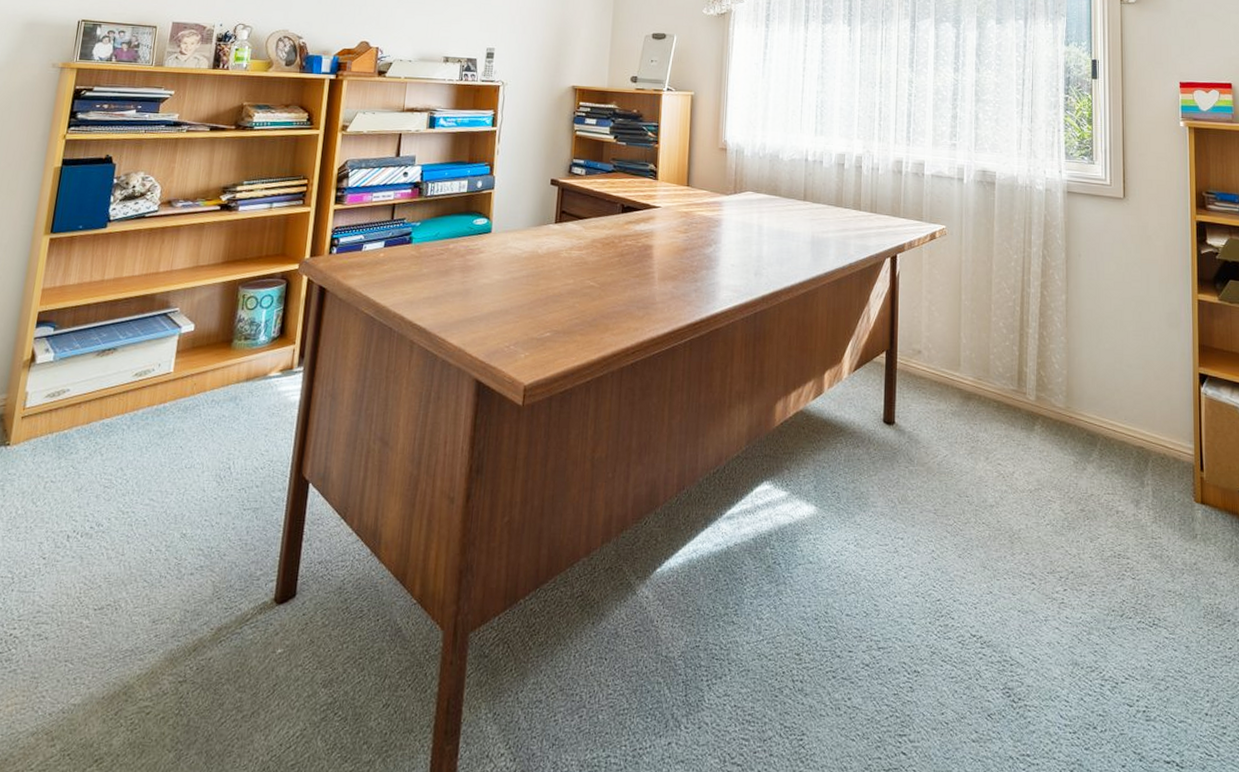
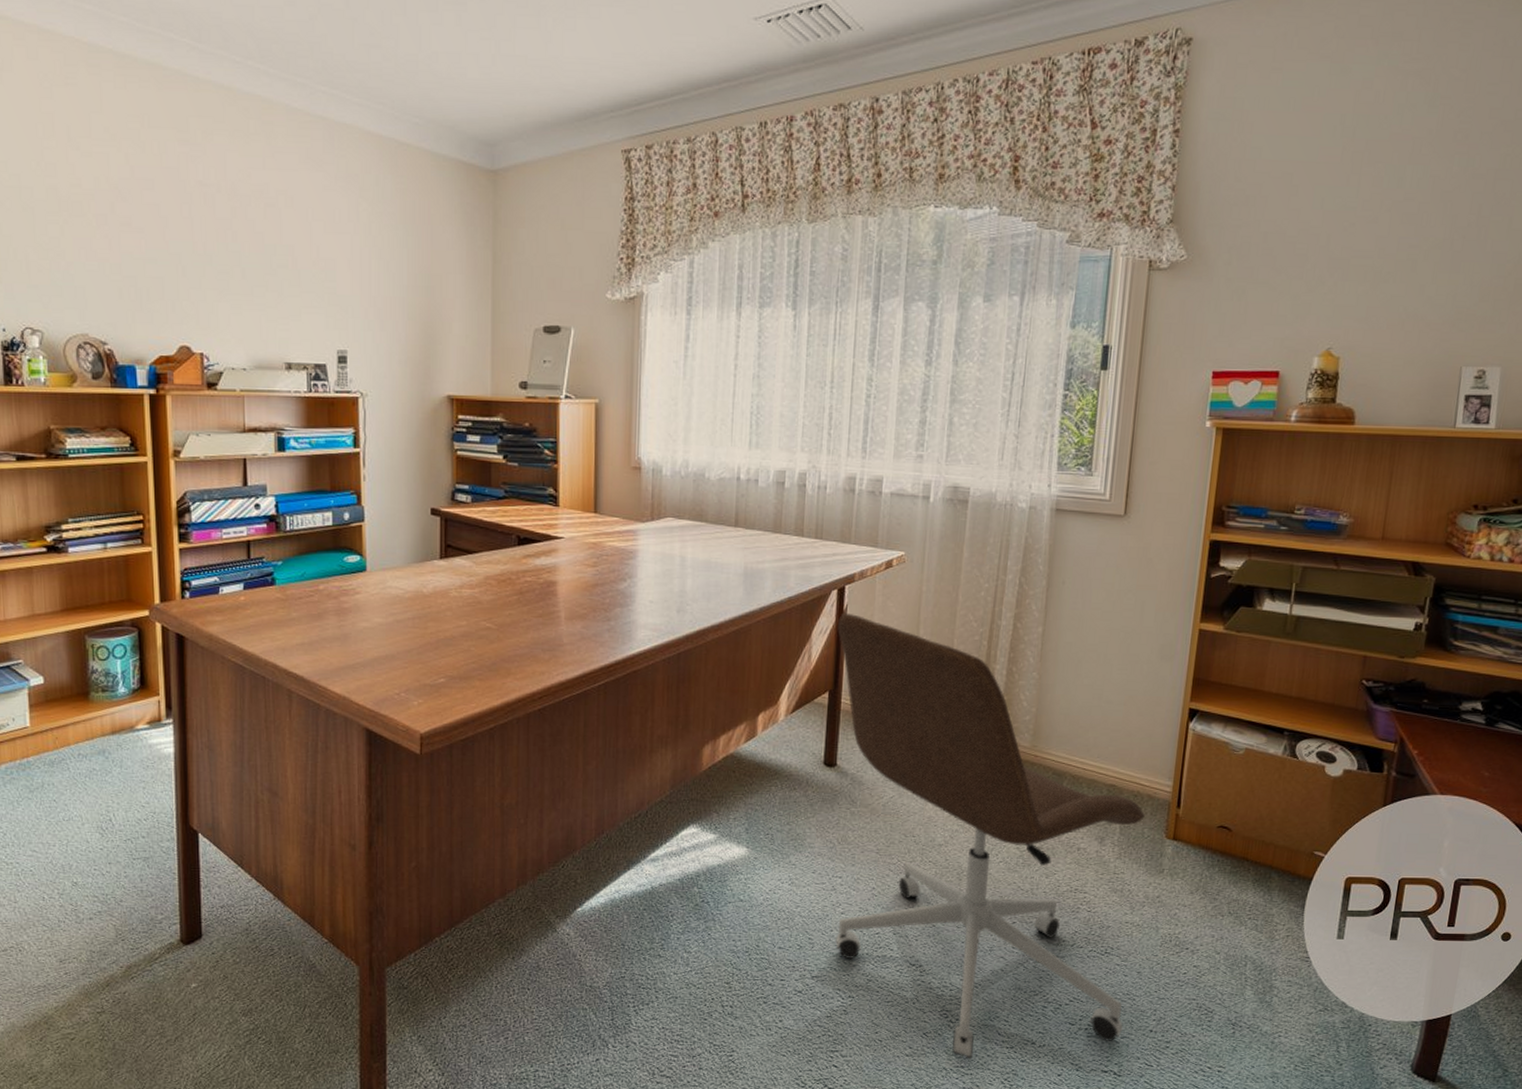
office chair: none [892,278,1179,747] -> present [836,612,1145,1060]

